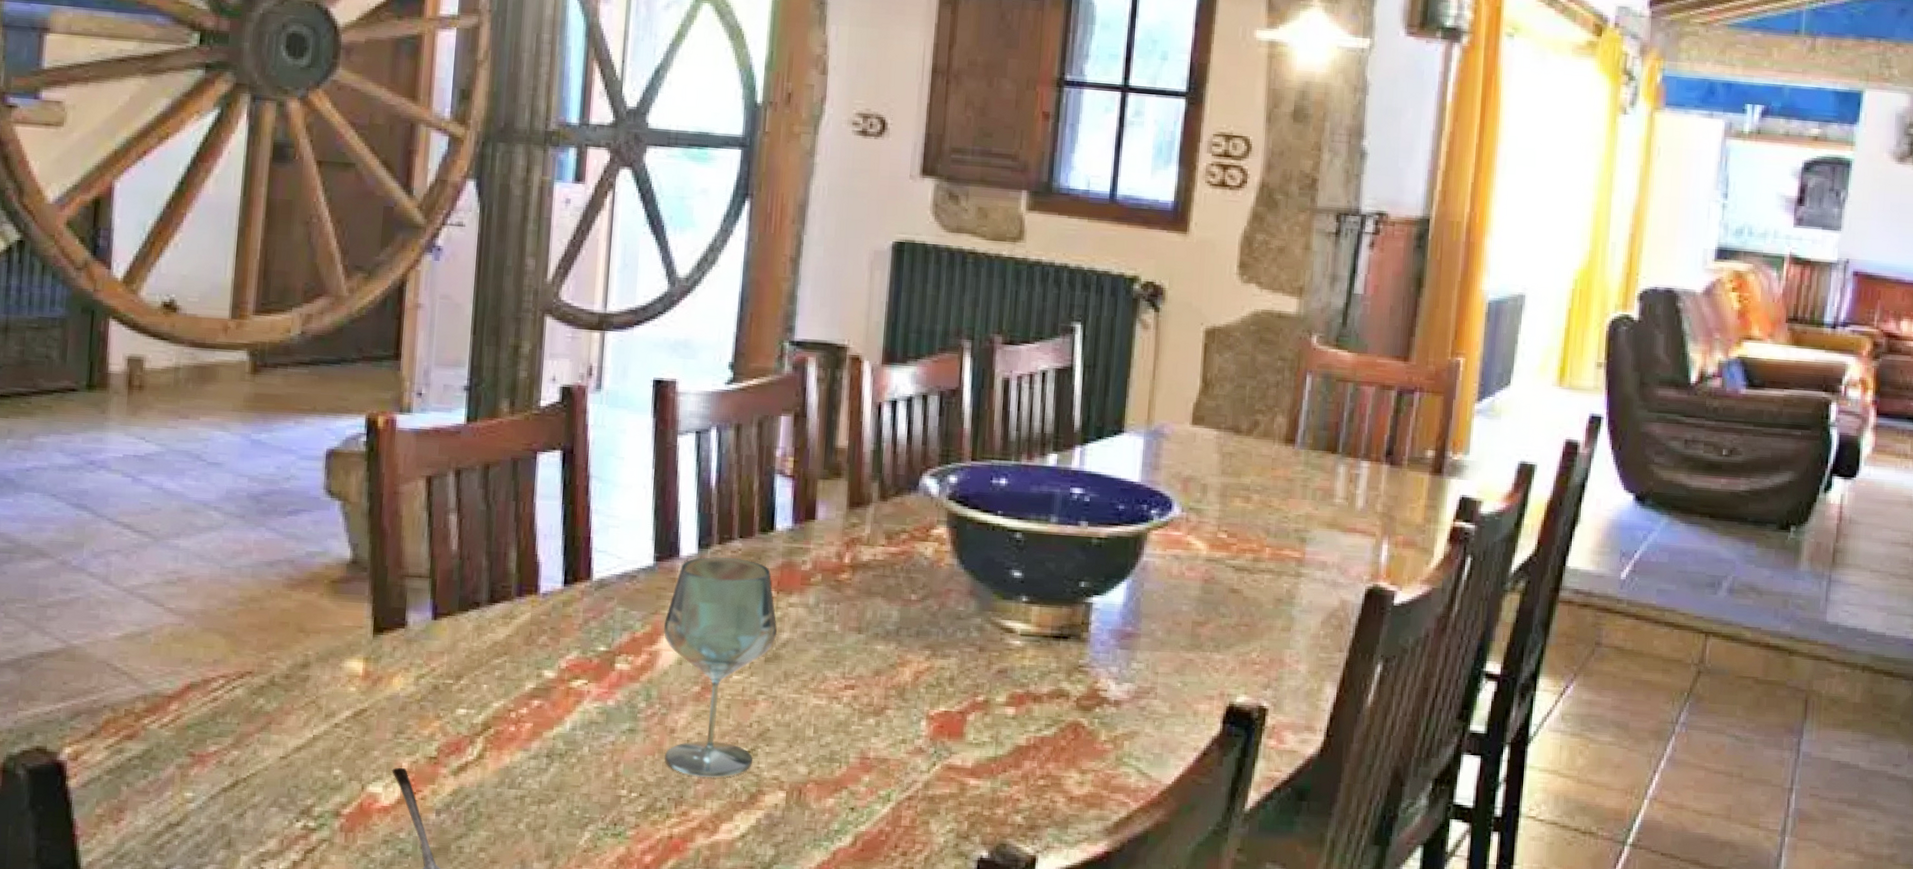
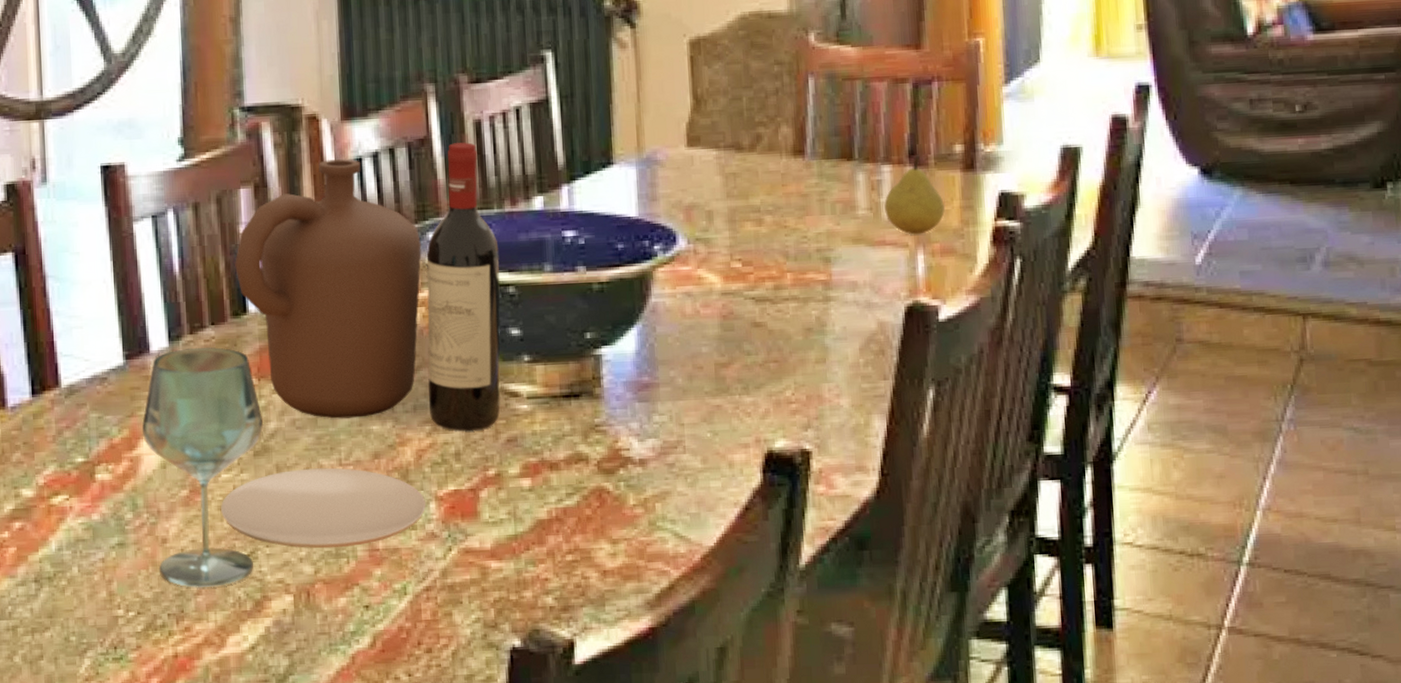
plate: none [728,678,917,753] -> present [221,467,426,549]
water jug: none [768,399,942,637] -> present [235,159,422,419]
wine bottle: none [930,396,1012,660] -> present [426,142,501,432]
fruit: none [1359,455,1412,526] -> present [884,155,945,235]

